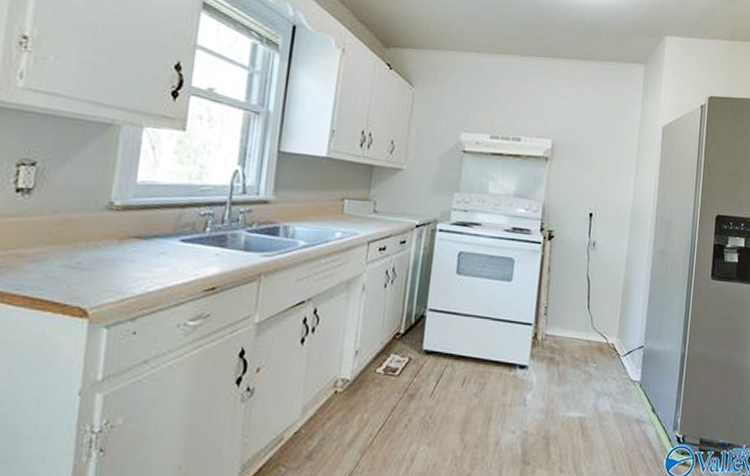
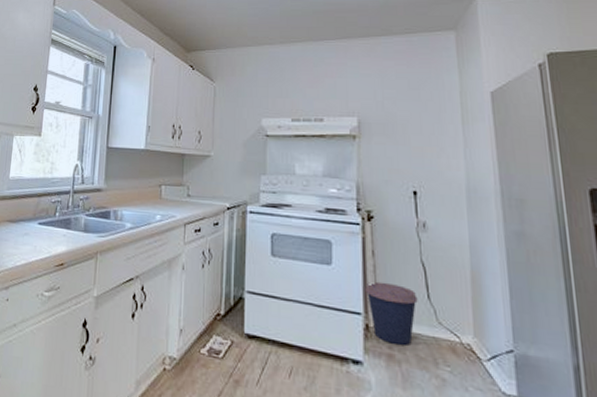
coffee cup: none [538,295,580,350] -> present [365,281,418,346]

